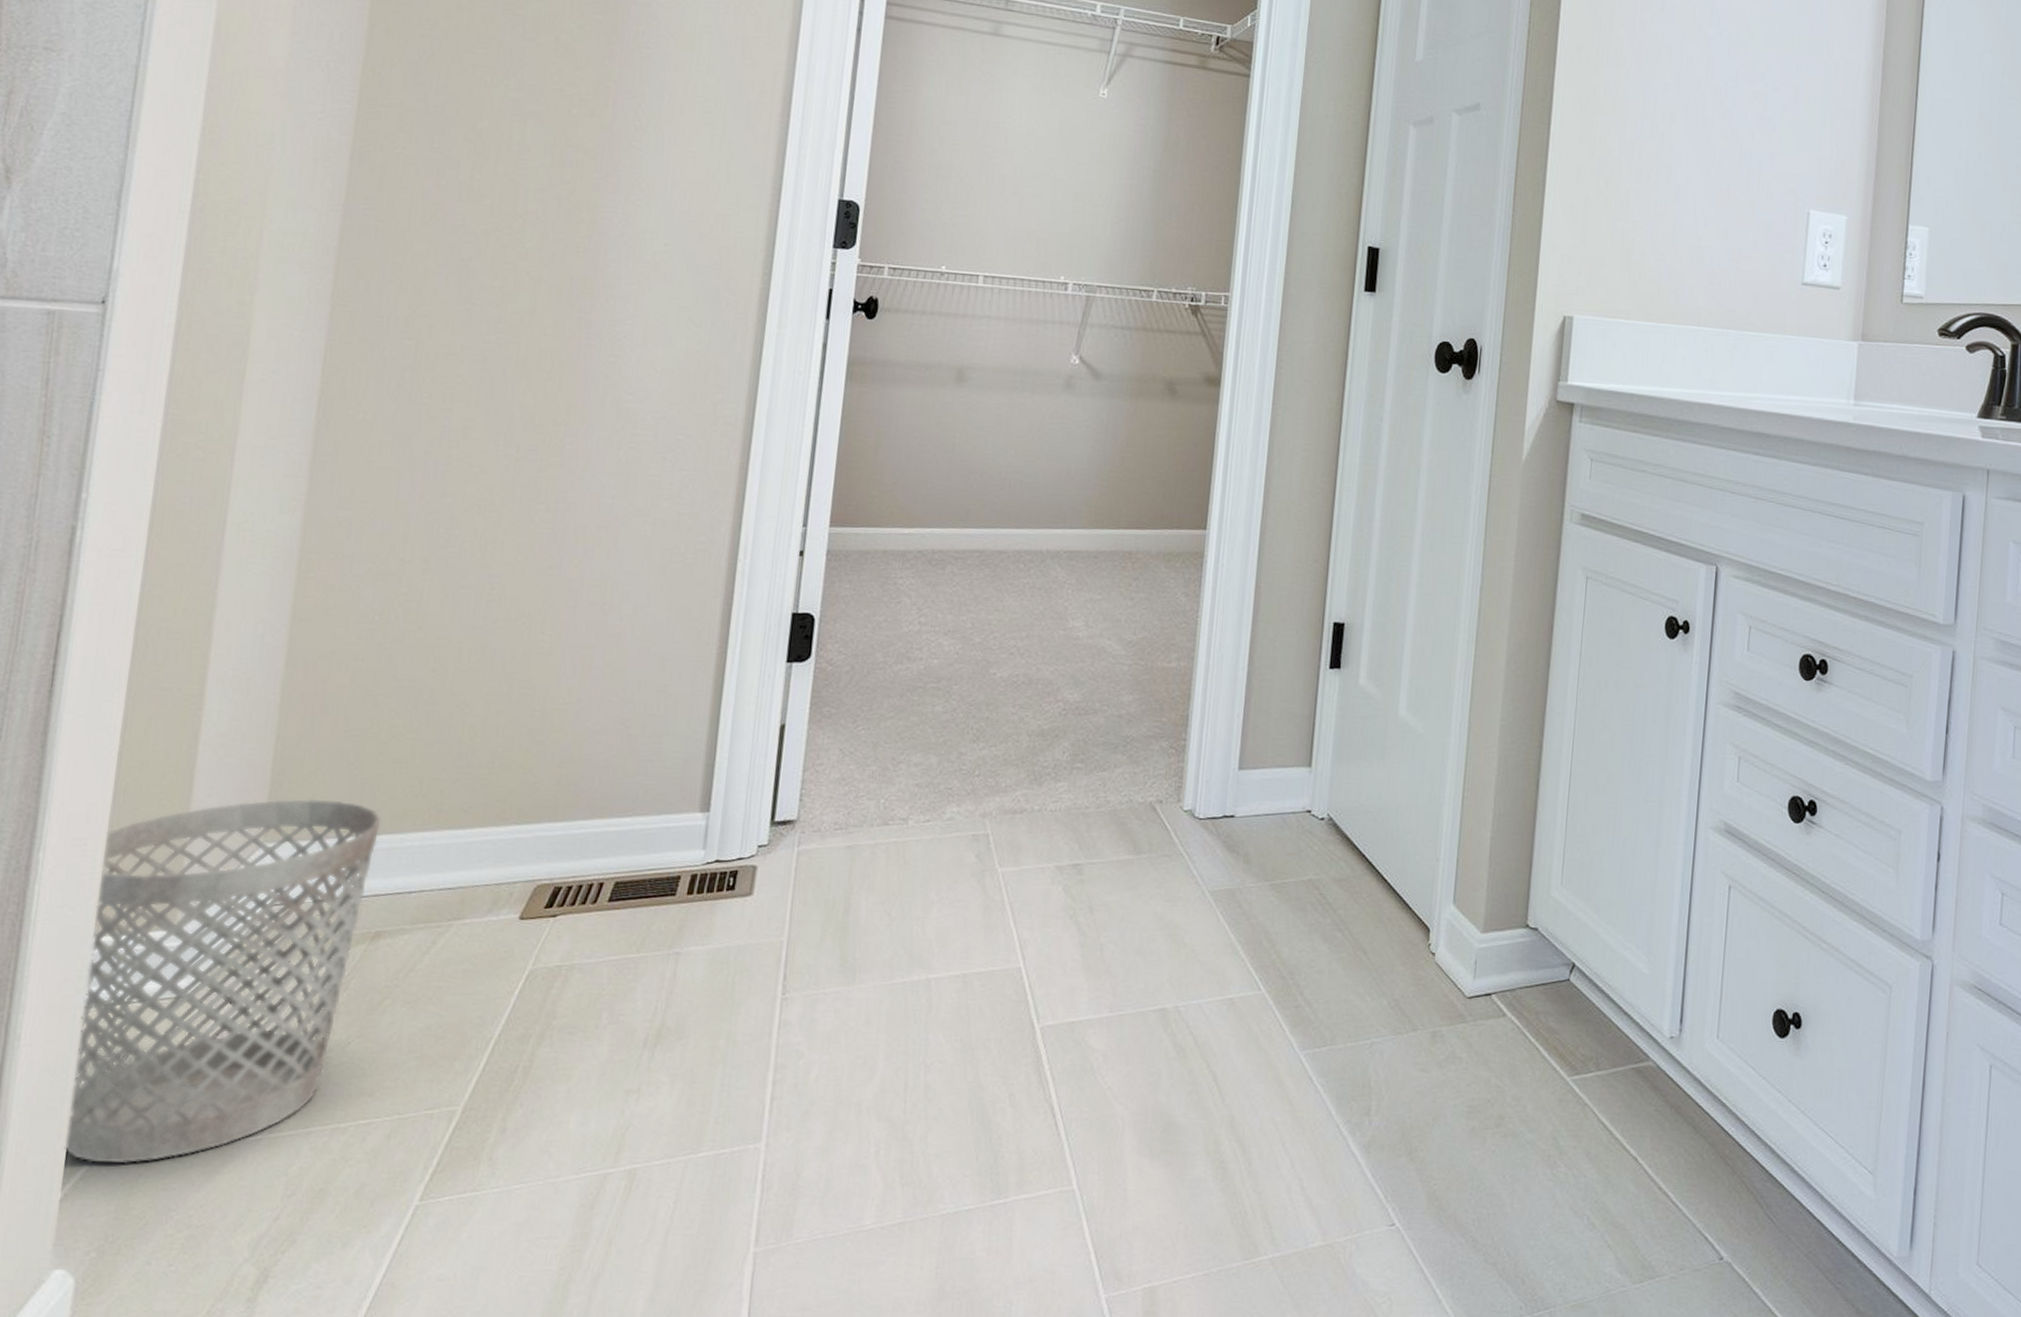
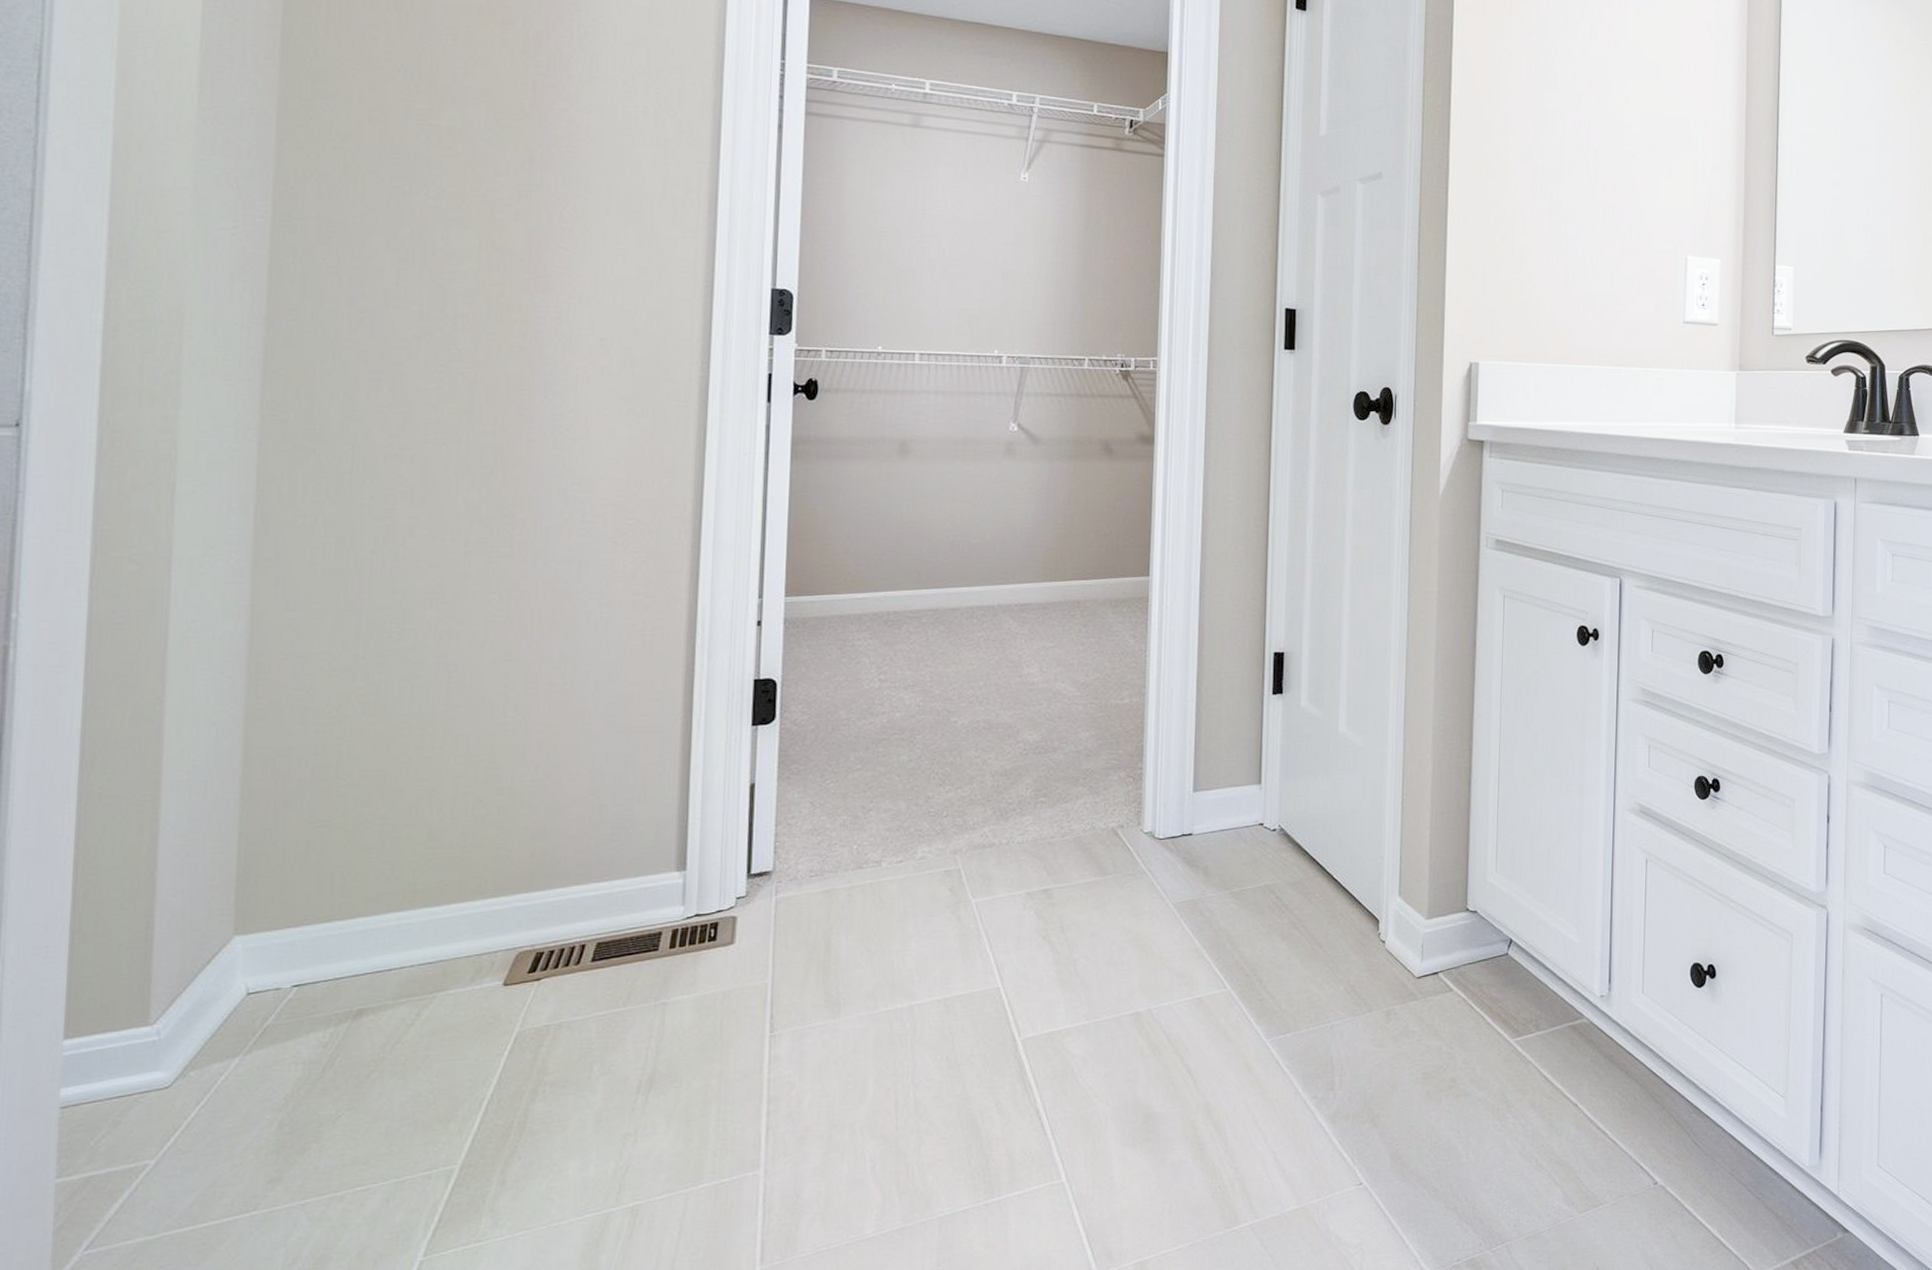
wastebasket: present [64,798,382,1164] -> none [50,888,355,1254]

